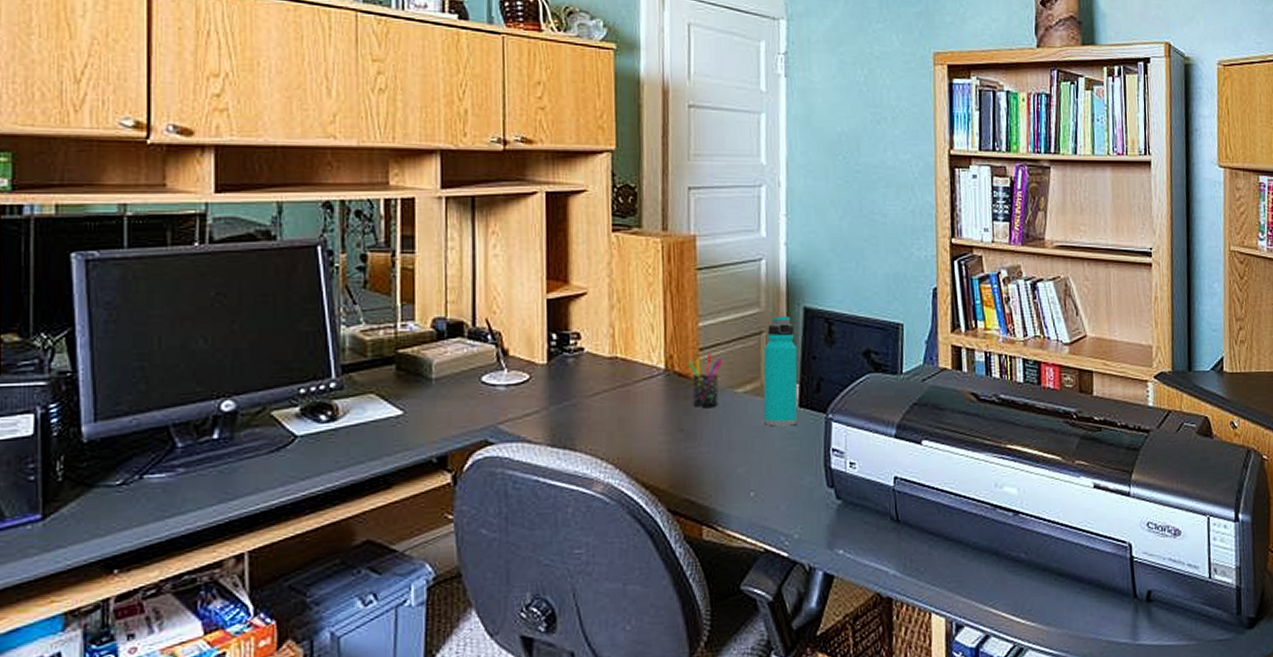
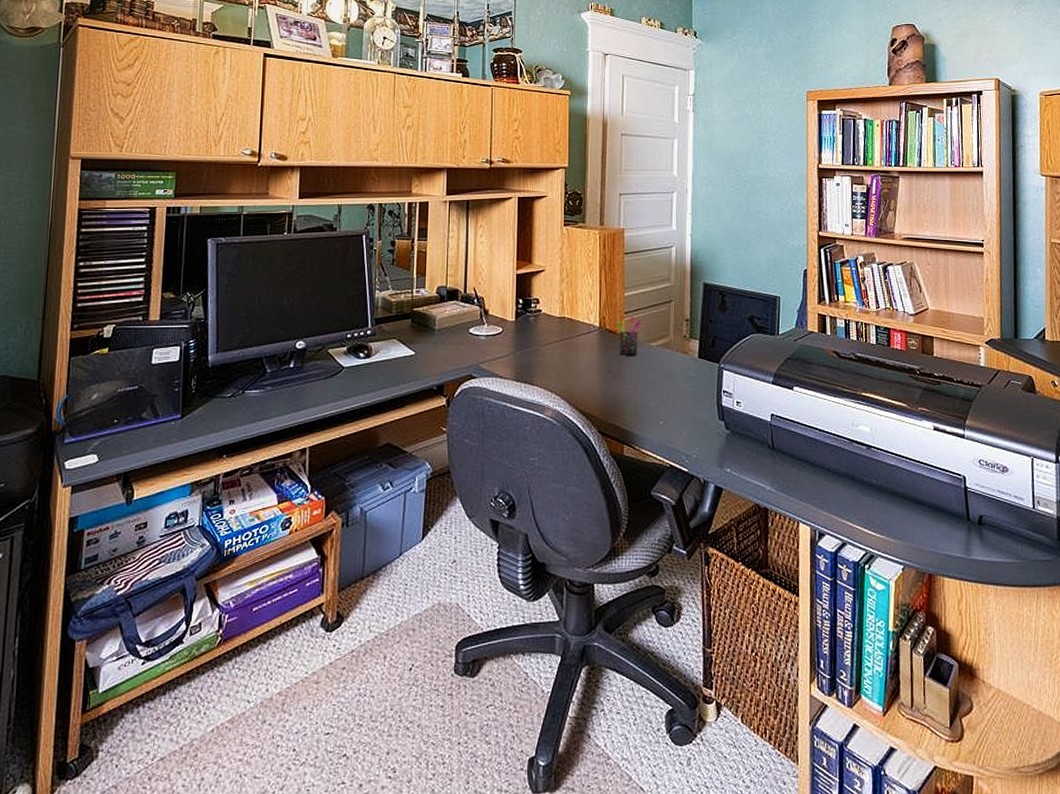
water bottle: present [763,316,798,427] -> none [671,289,698,372]

